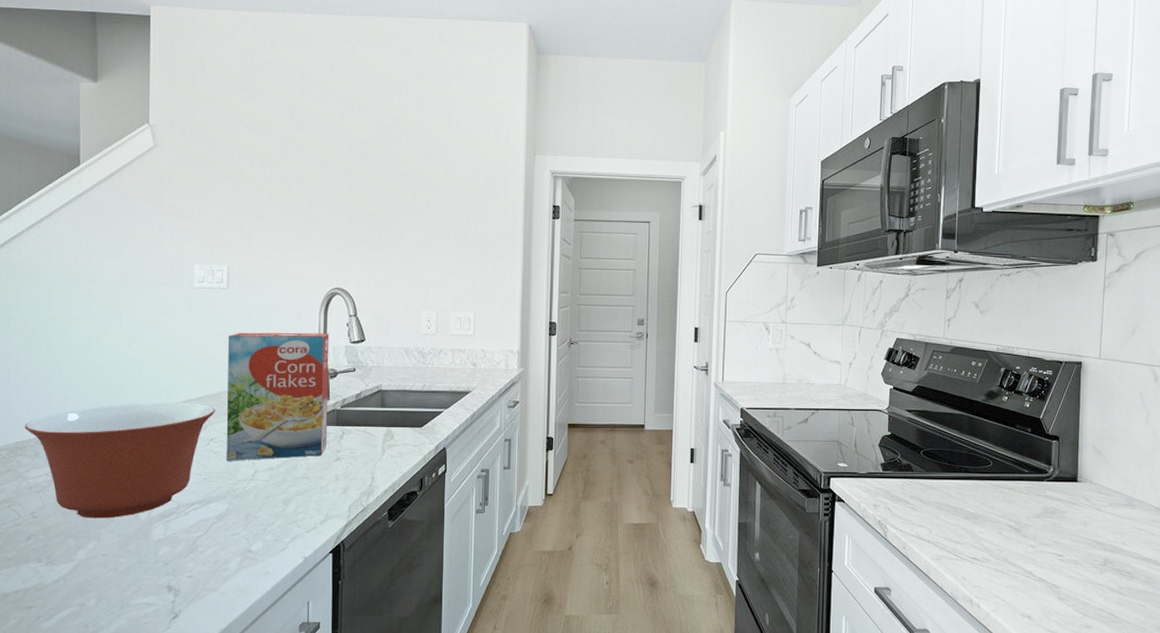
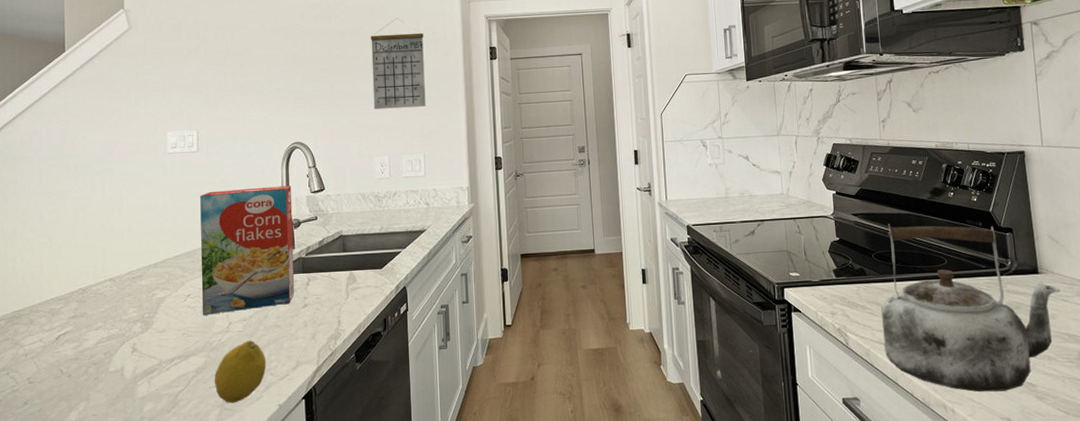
mixing bowl: present [24,402,215,519] -> none [20,261,191,380]
fruit: none [236,490,294,553] -> present [214,340,267,403]
calendar: none [423,163,483,262] -> present [371,17,426,110]
kettle: none [921,423,1095,591] -> present [880,224,1060,392]

